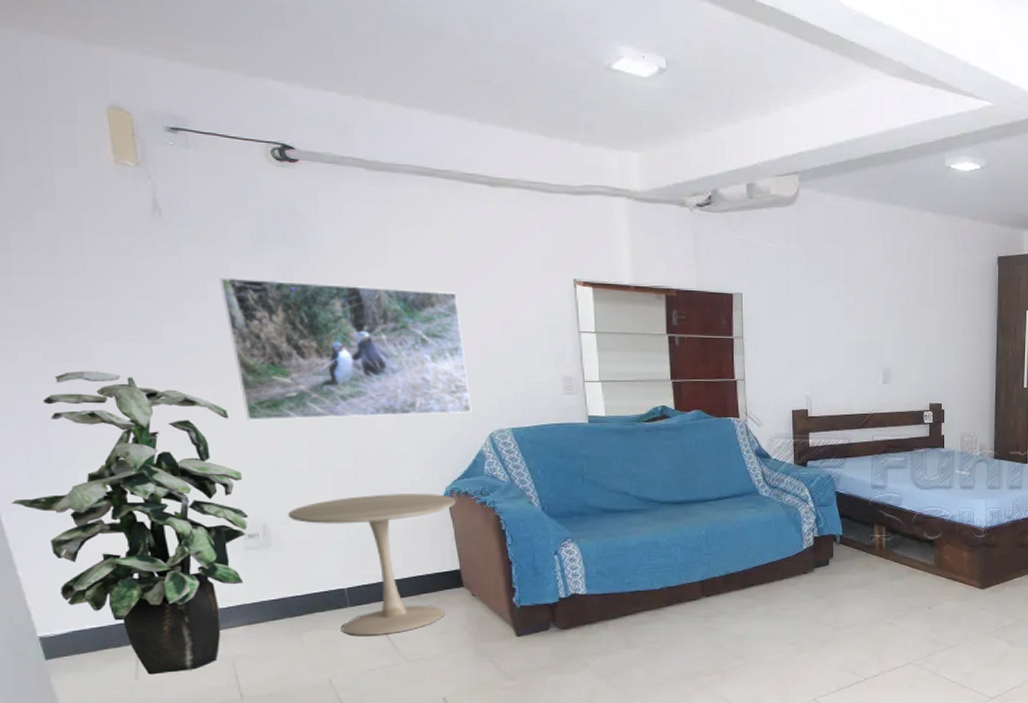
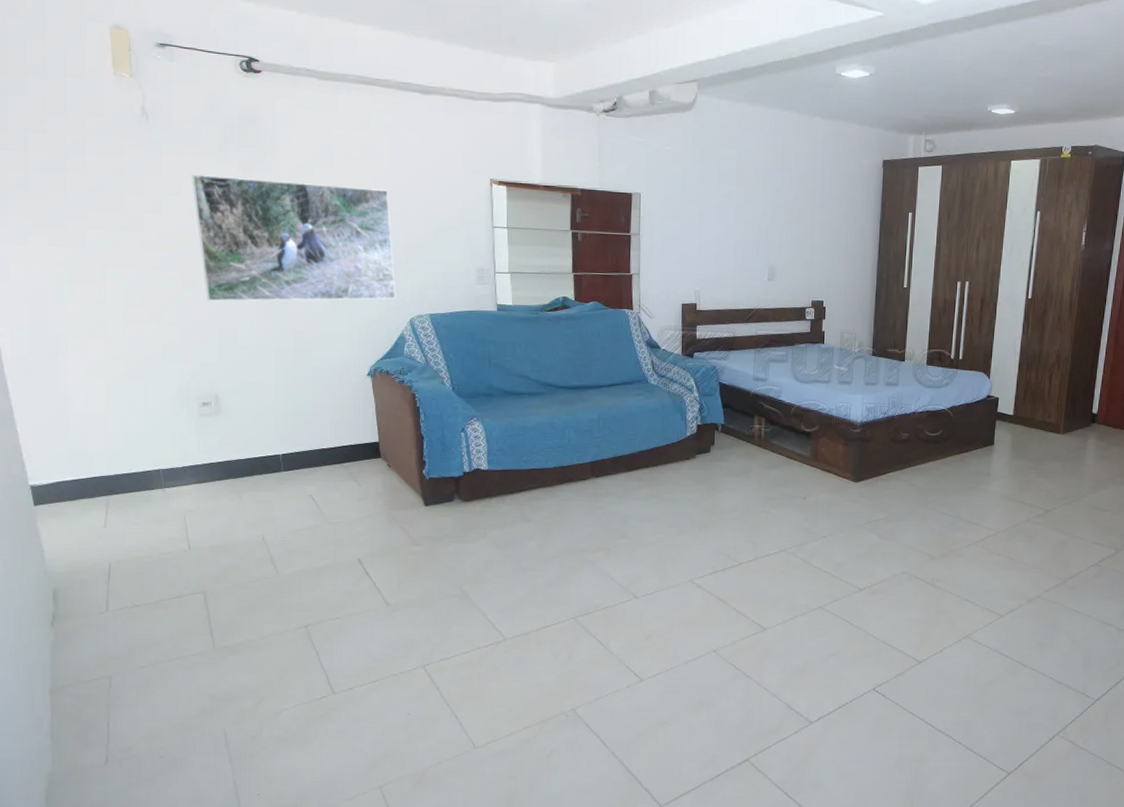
indoor plant: present [11,370,248,675] -> none [15,254,204,524]
side table: present [288,494,456,636] -> none [236,370,378,499]

